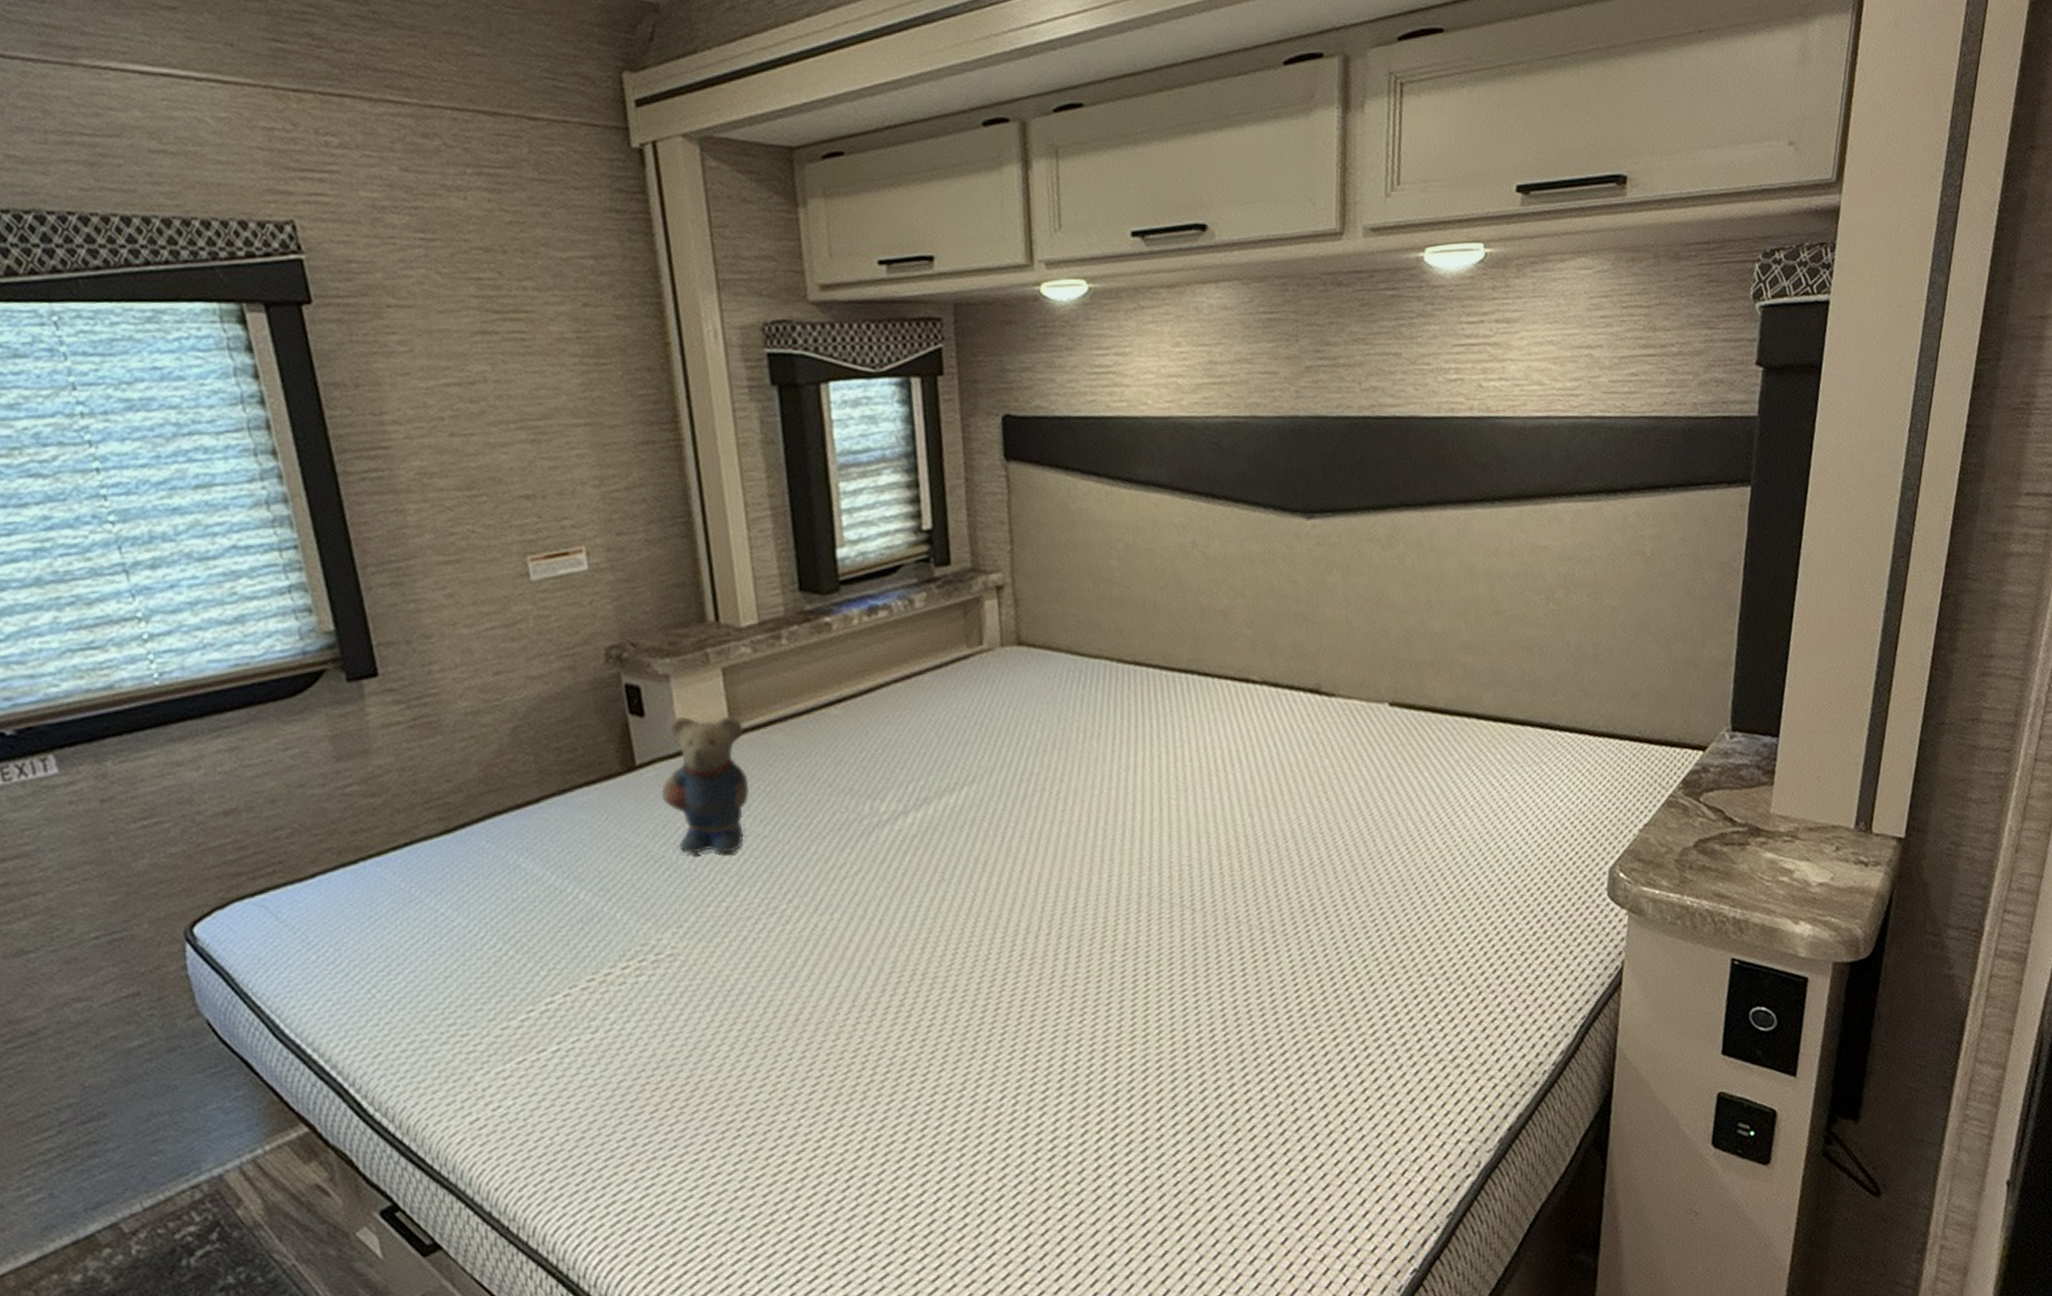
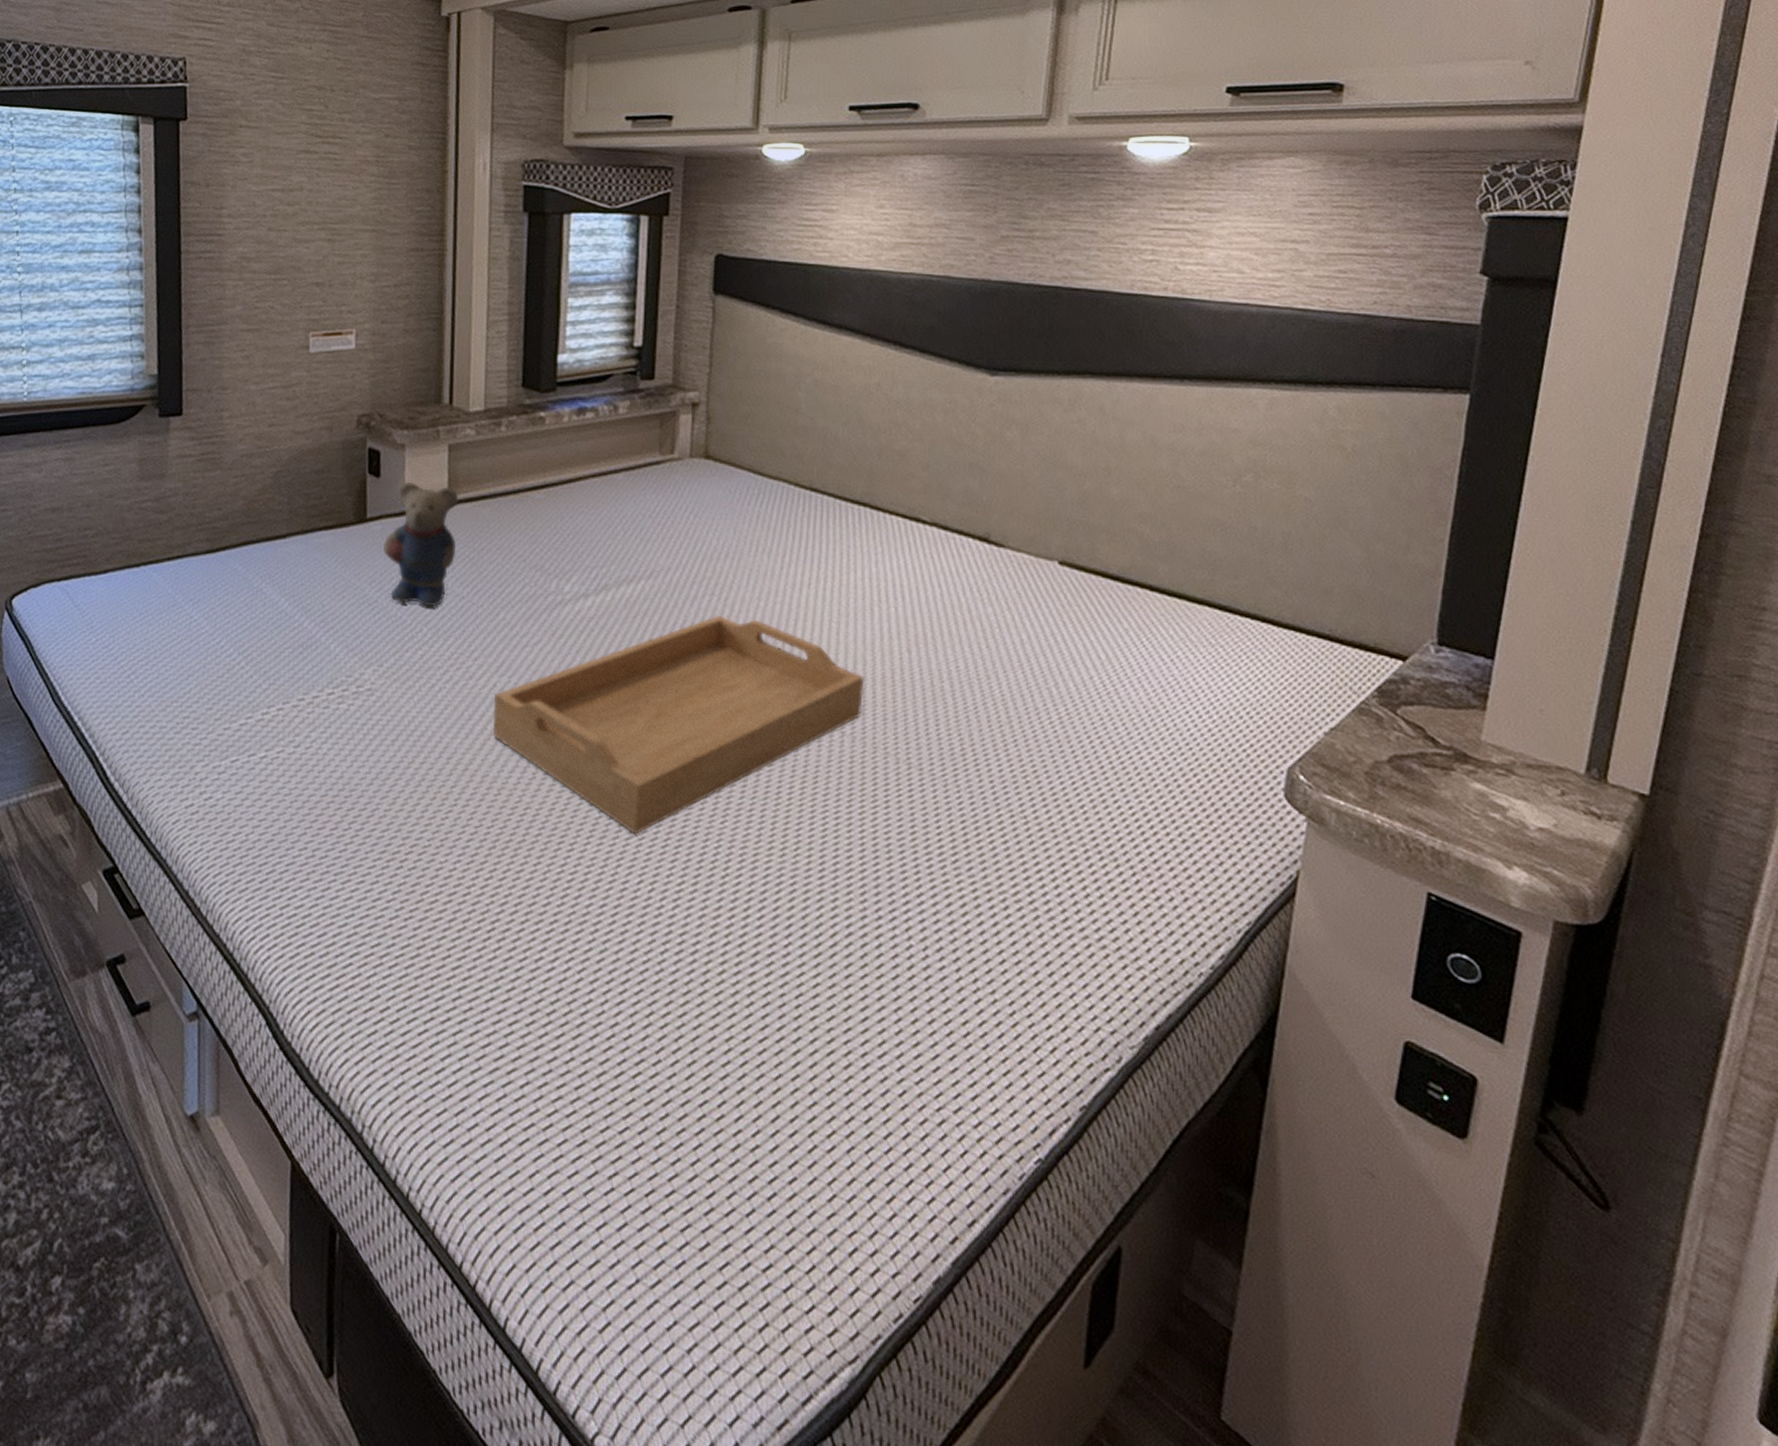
serving tray: none [817,809,1211,1052] -> present [493,615,864,835]

